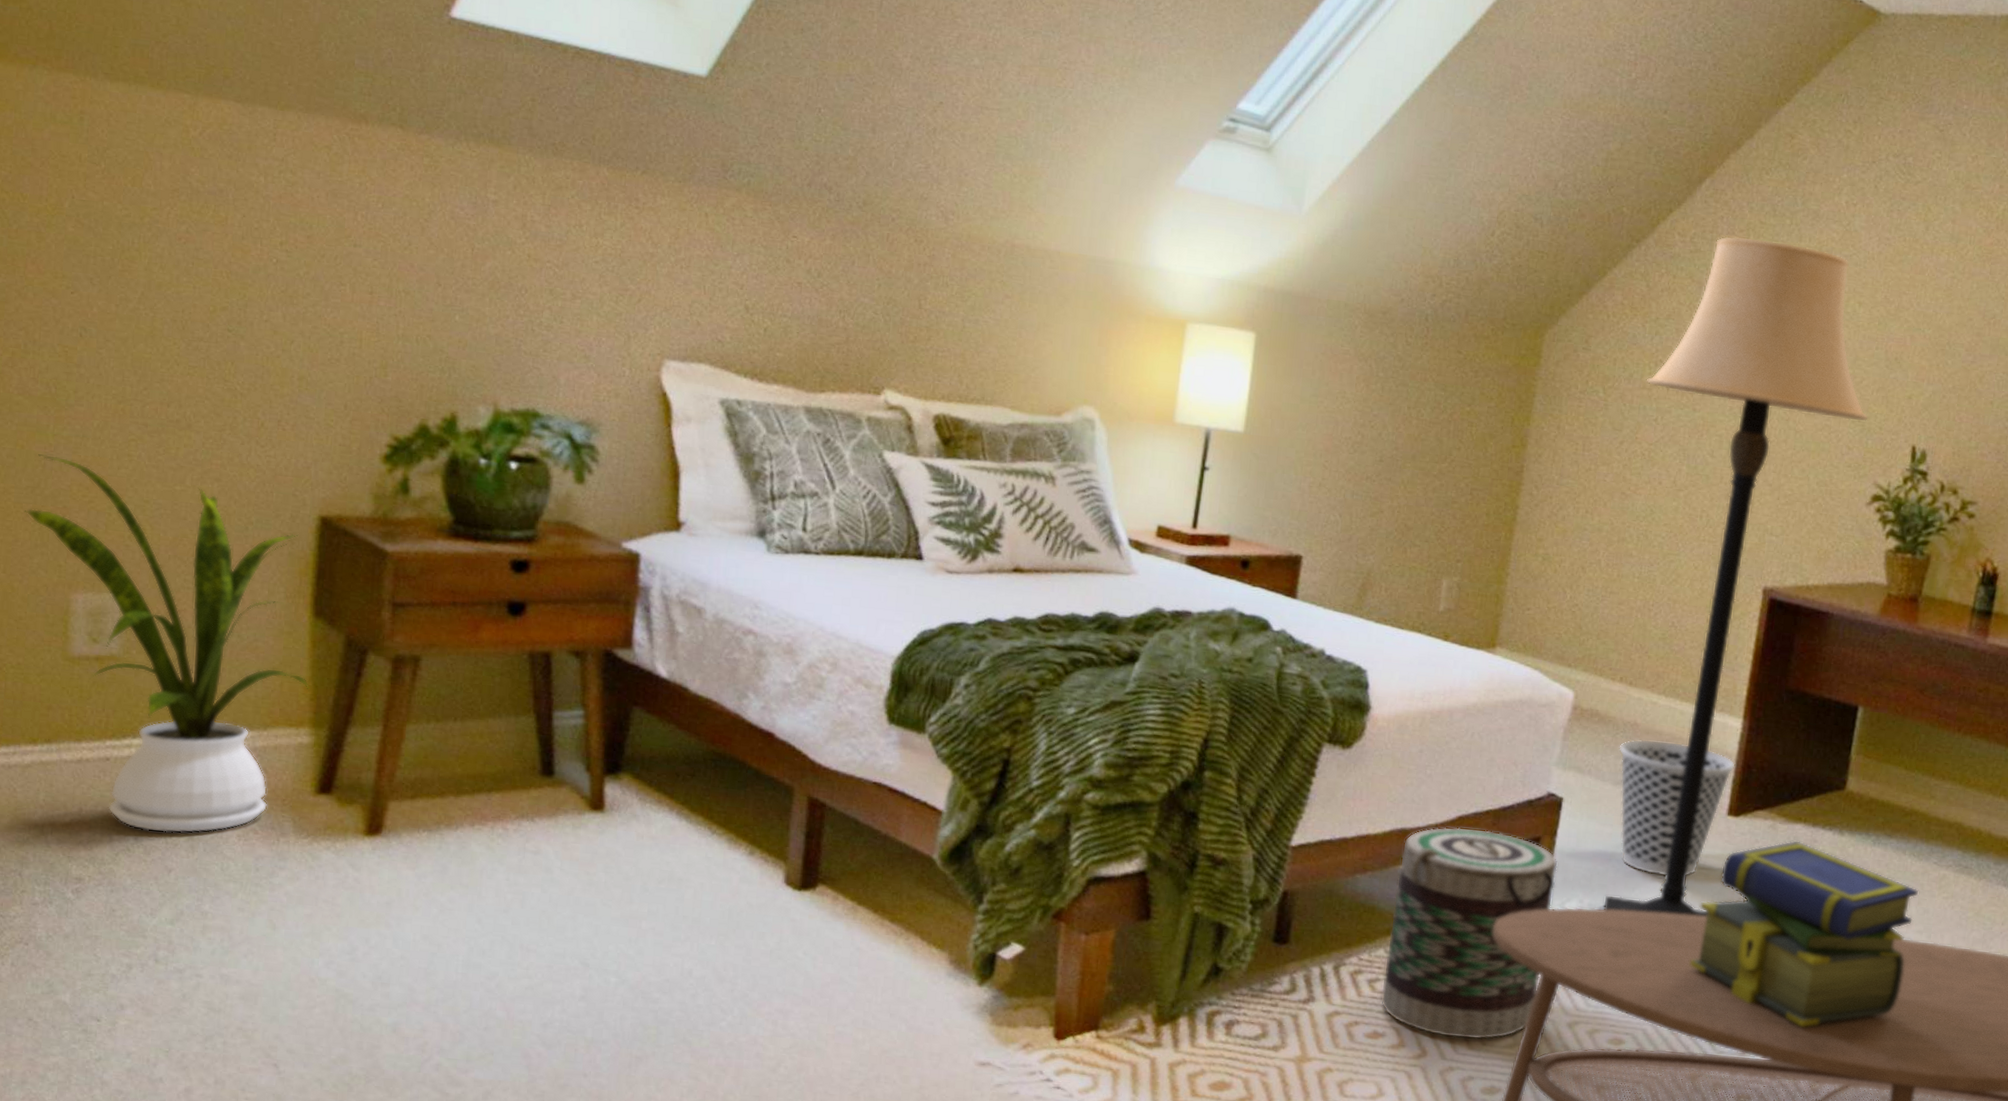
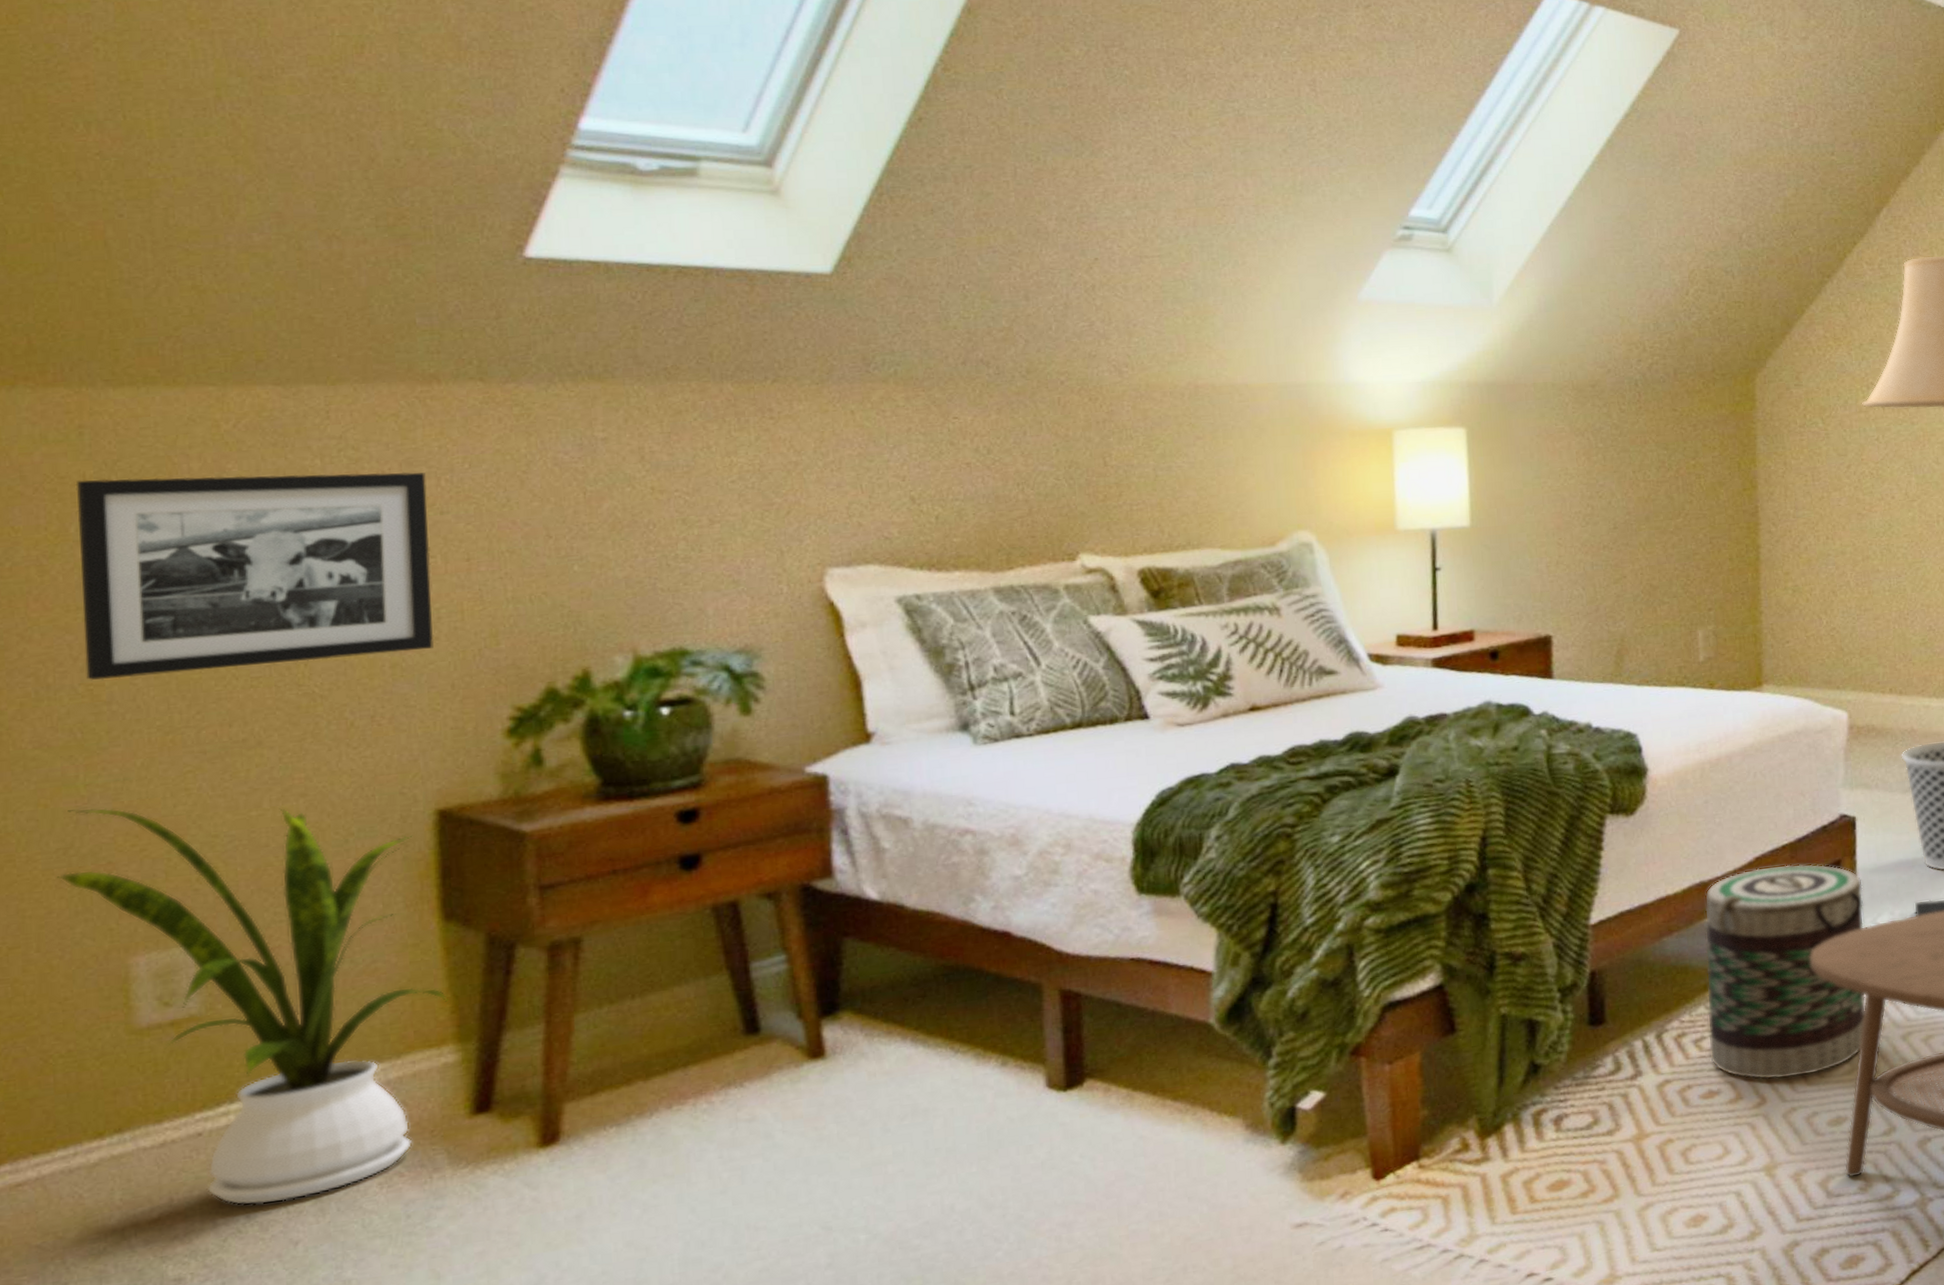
picture frame: none [64,161,346,369] -> present [75,472,434,681]

